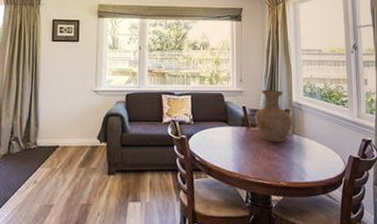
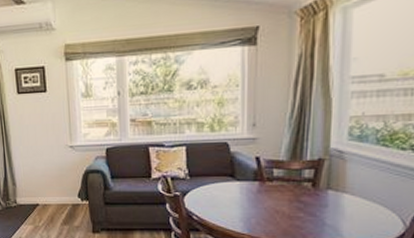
vase: present [254,90,292,143] -> none [272,134,328,200]

